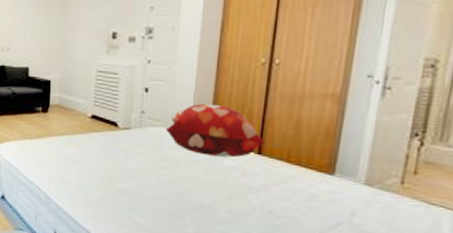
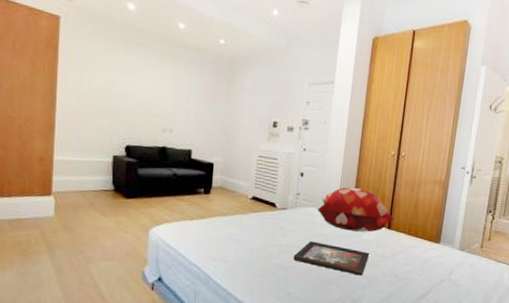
decorative tray: none [139,165,233,209] -> present [293,241,369,276]

